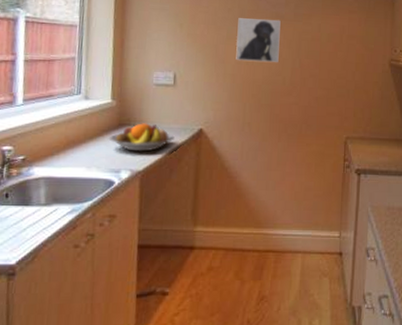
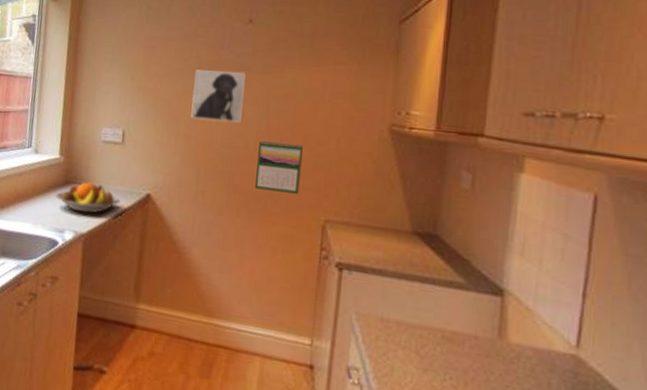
calendar: none [292,76,329,118] -> present [255,139,304,194]

